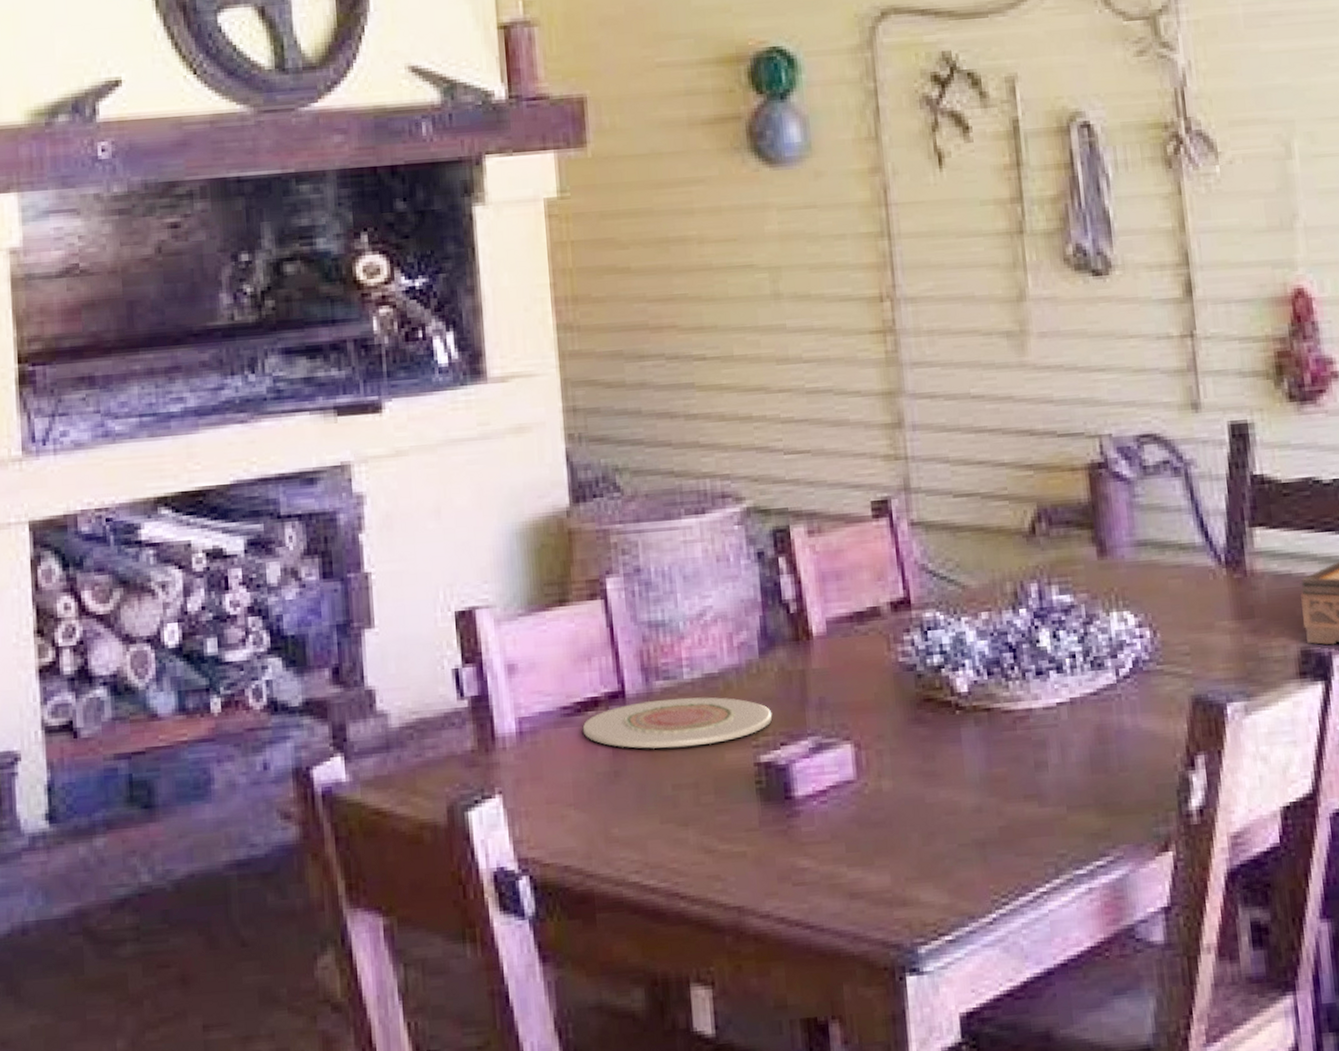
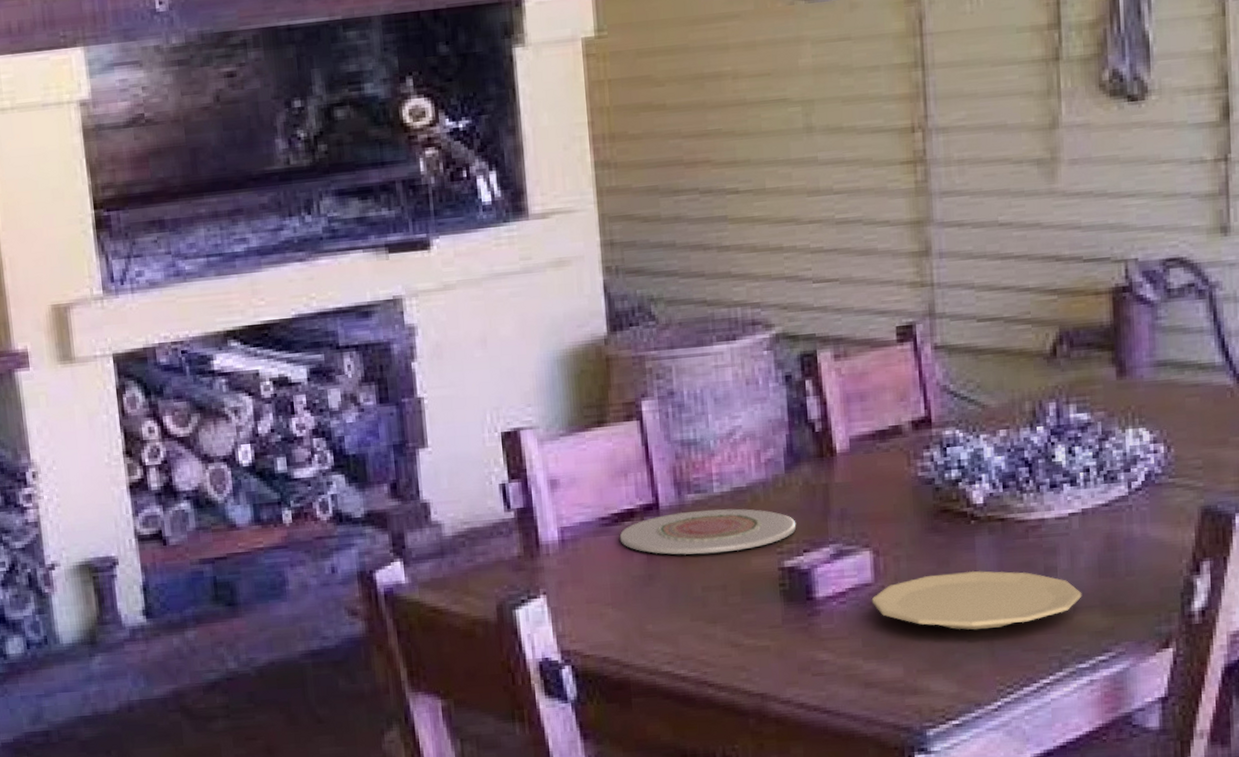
plate: none [854,766,1075,833] -> present [871,570,1082,630]

